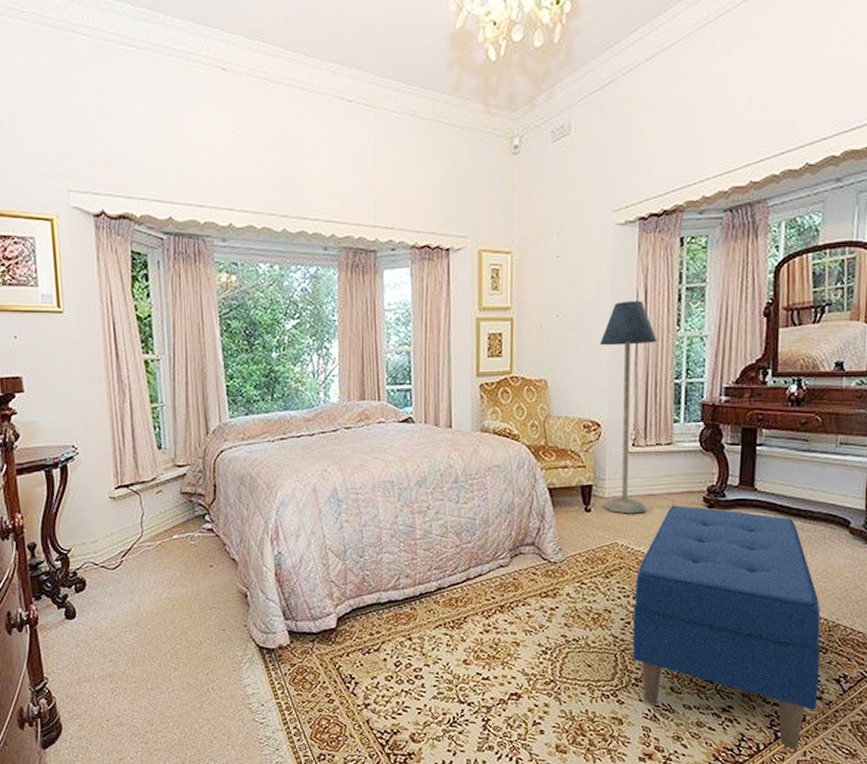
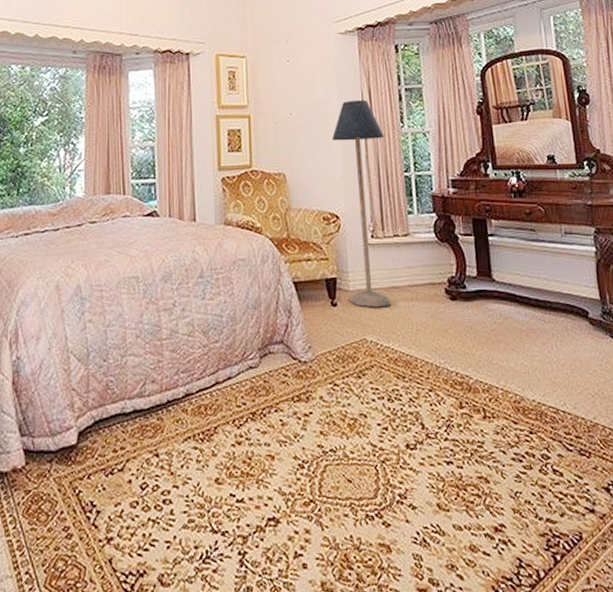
bench: present [632,505,821,749] -> none [388,297,591,576]

